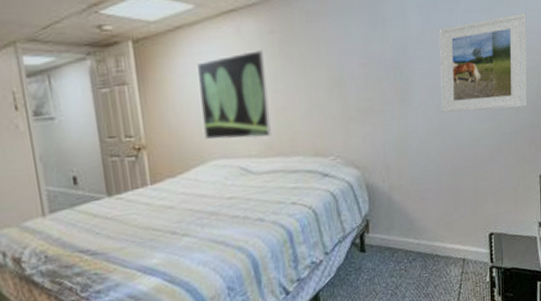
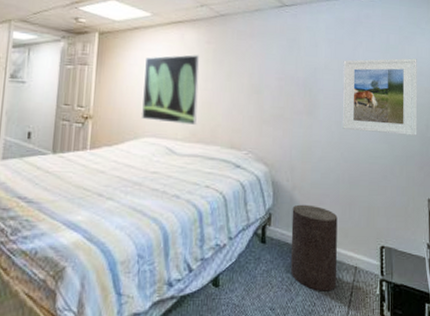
stool: none [391,203,445,290] -> present [290,204,338,291]

